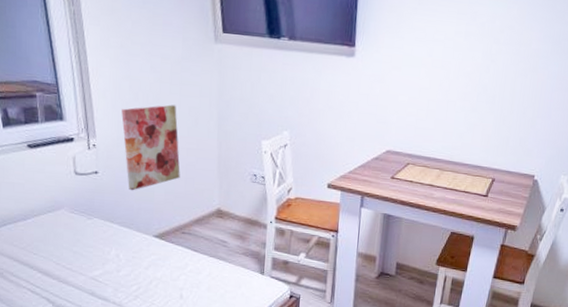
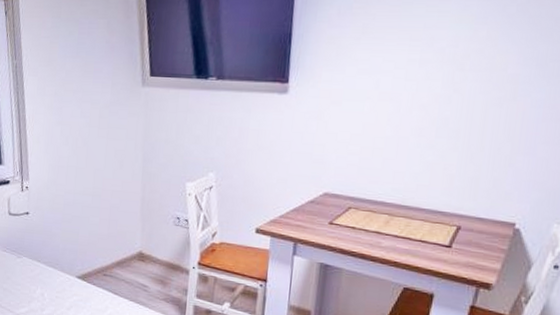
wall art: present [121,104,180,191] -> none [52,148,105,232]

